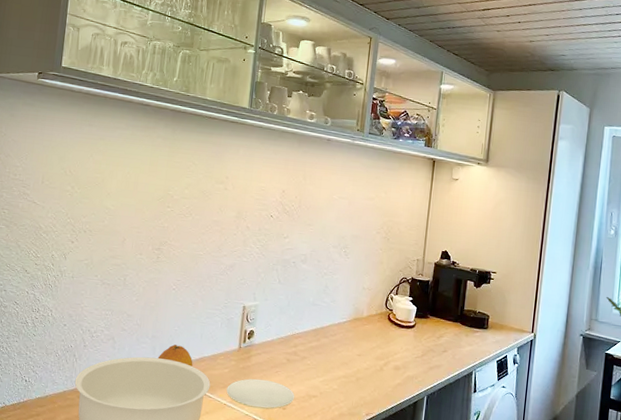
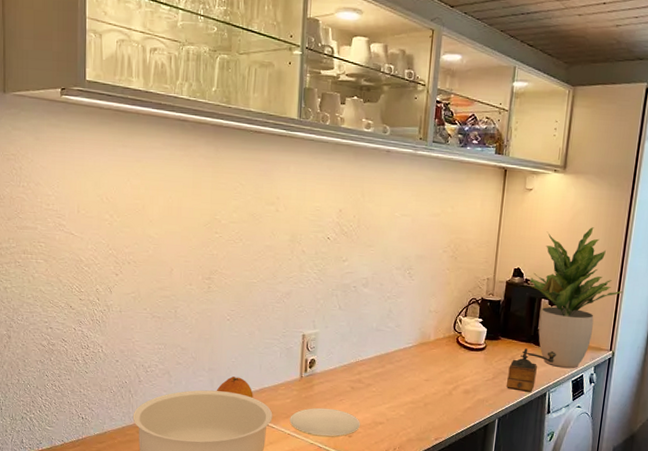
coffee grinder: none [435,327,482,372] -> present [507,348,556,393]
potted plant: none [455,216,543,349] -> present [528,227,623,369]

